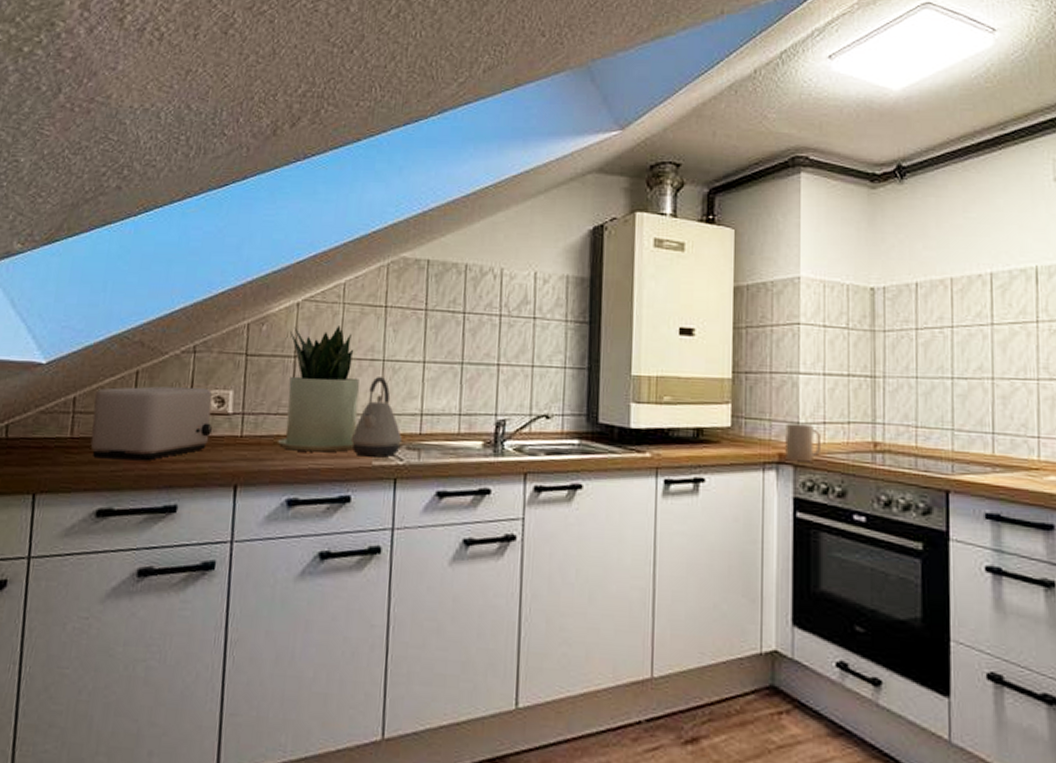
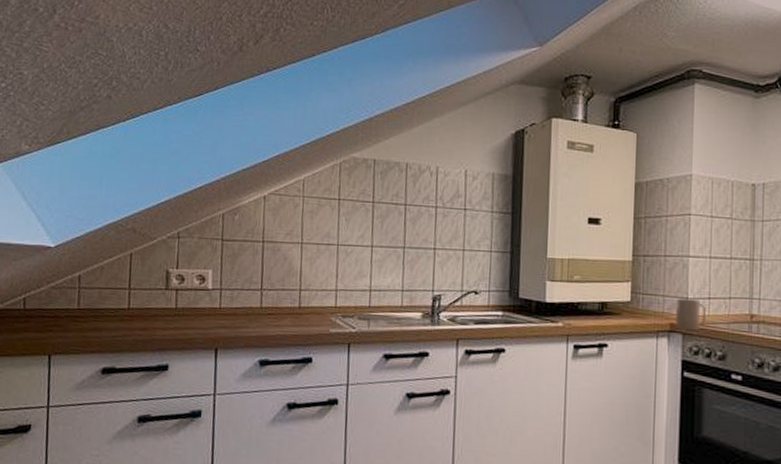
toaster: present [90,386,212,460] -> none [94,266,195,328]
planter: present [276,325,360,453] -> none [249,215,318,322]
kettle: present [350,377,402,457] -> none [311,259,354,326]

